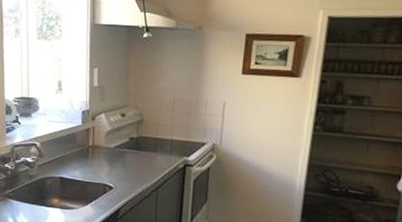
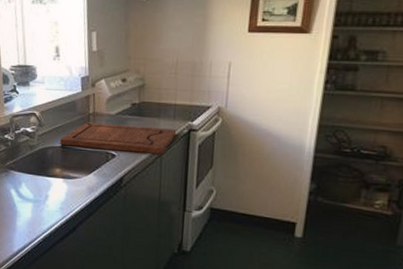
cutting board: none [58,154,173,188] -> present [59,122,177,154]

